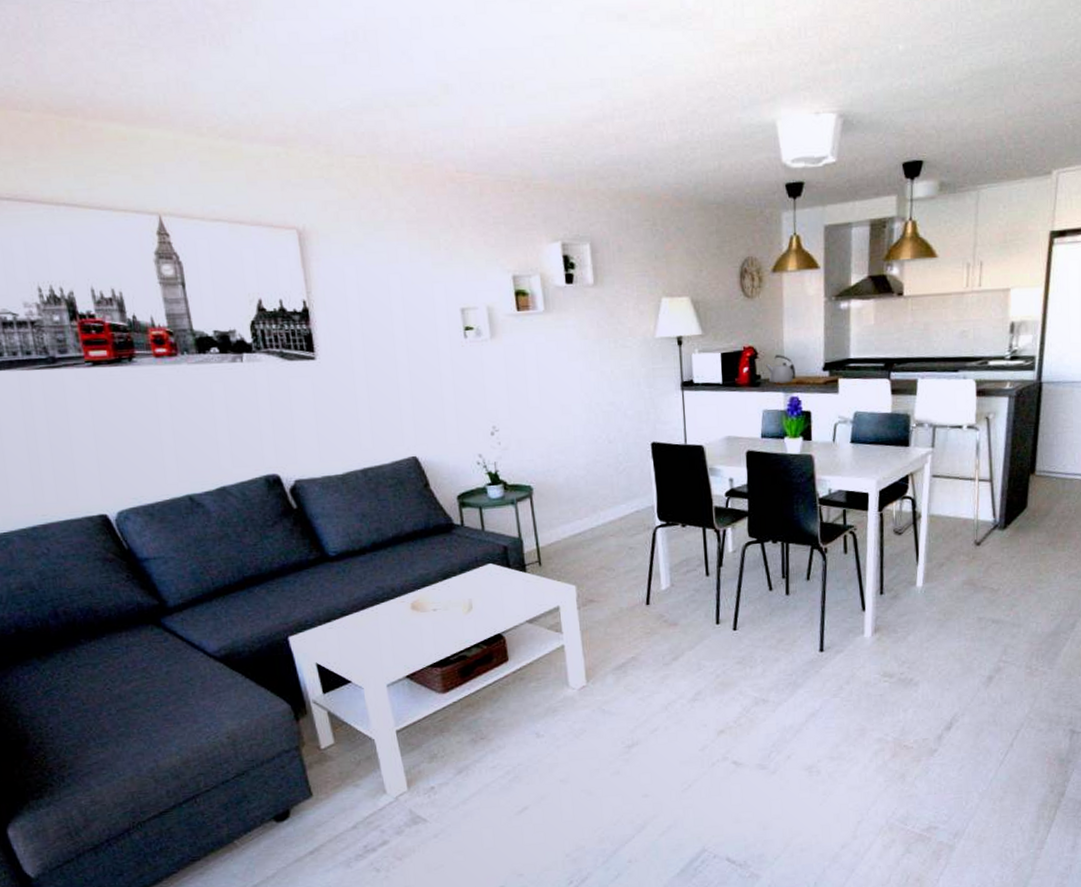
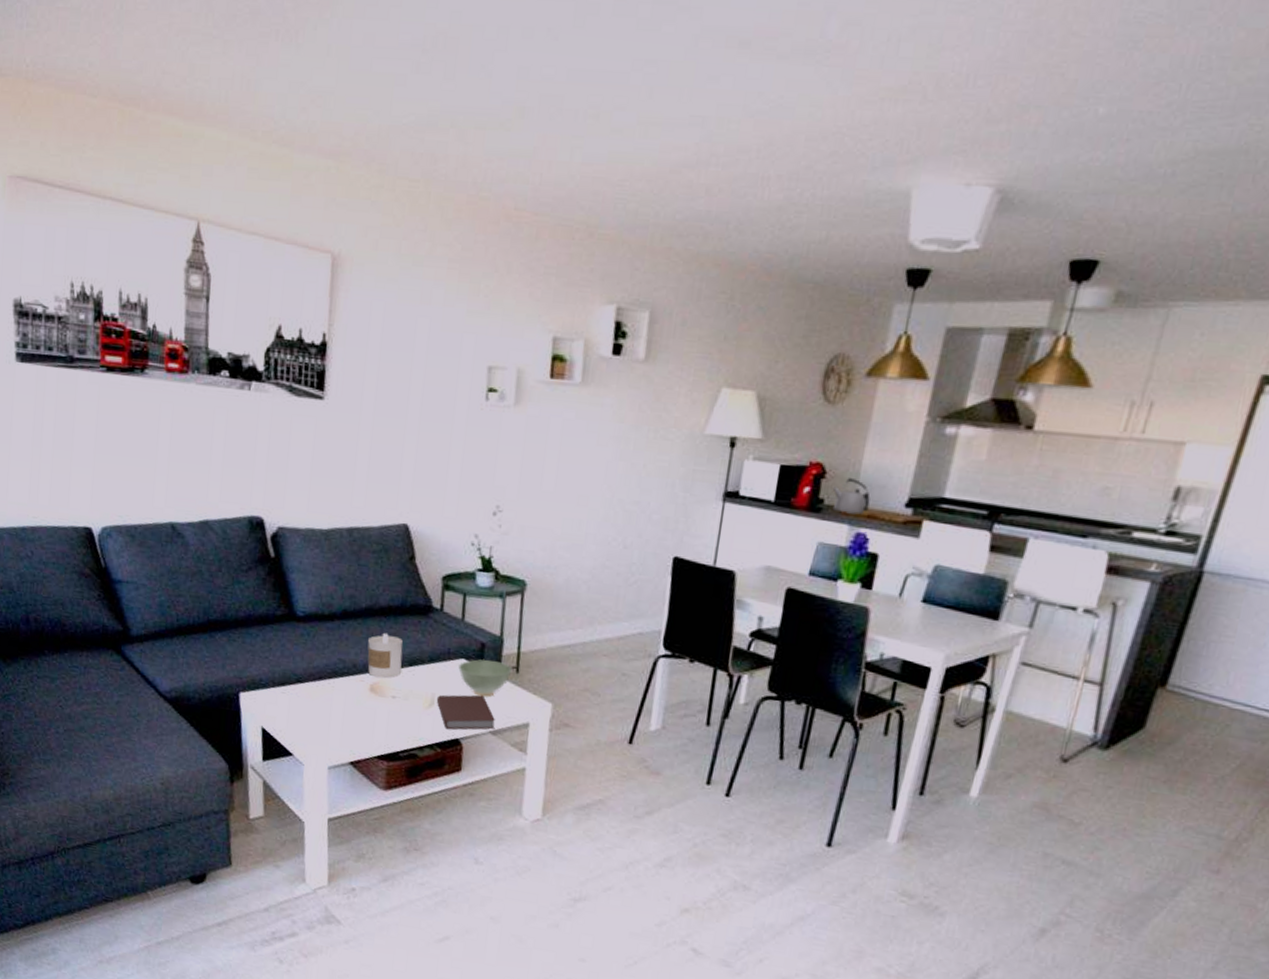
candle: none [401,555,437,597] -> present [367,632,404,679]
book: none [473,591,531,628] -> present [436,694,495,730]
bowl: none [488,559,536,593] -> present [458,658,513,697]

